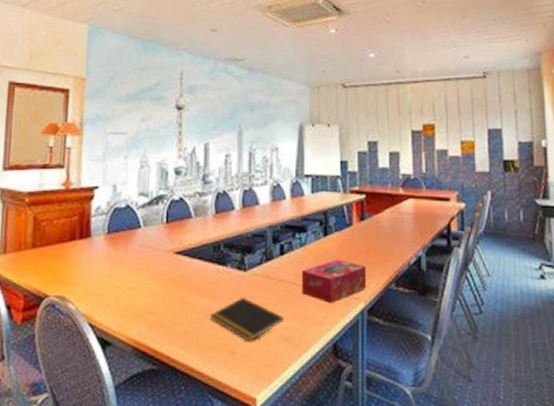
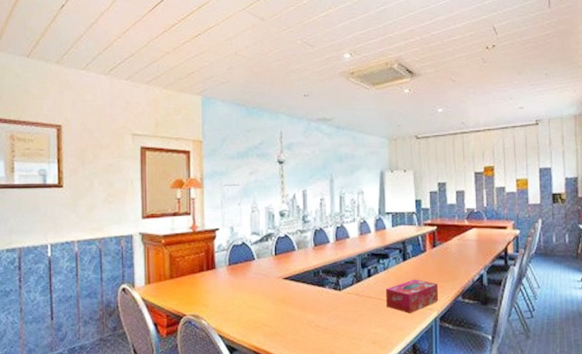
notepad: present [210,298,285,341] -> none [313,311,373,345]

